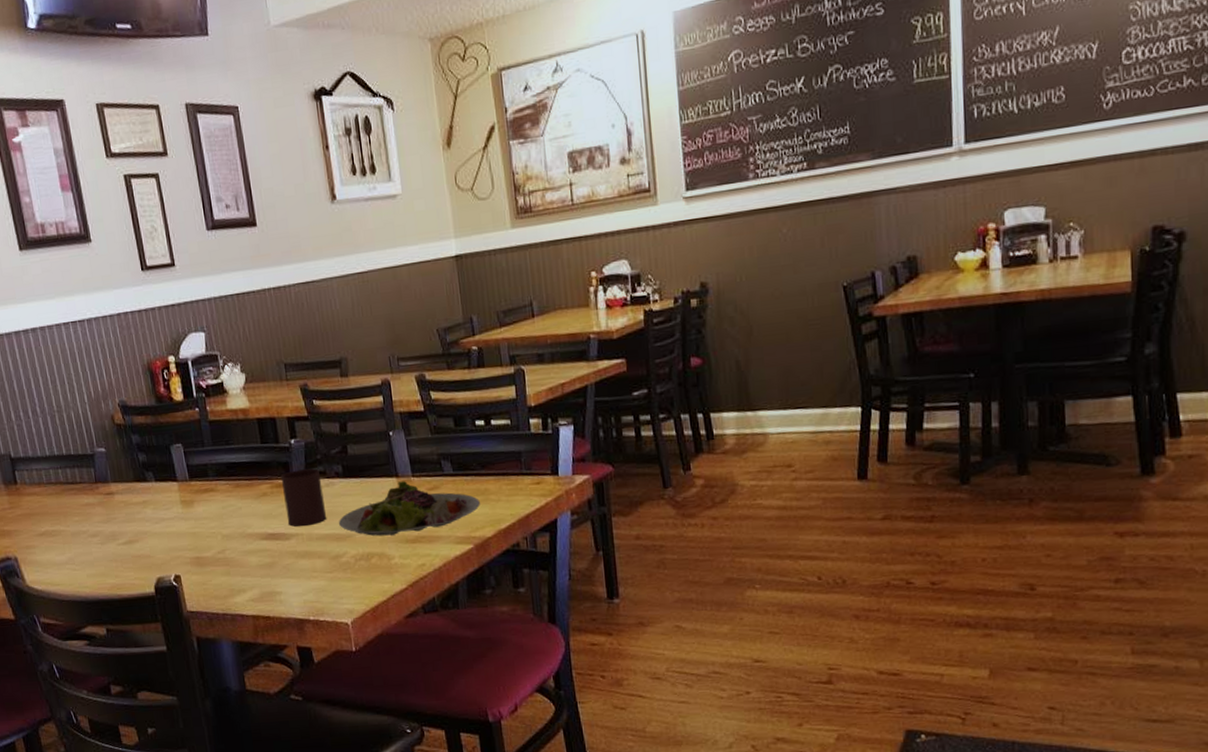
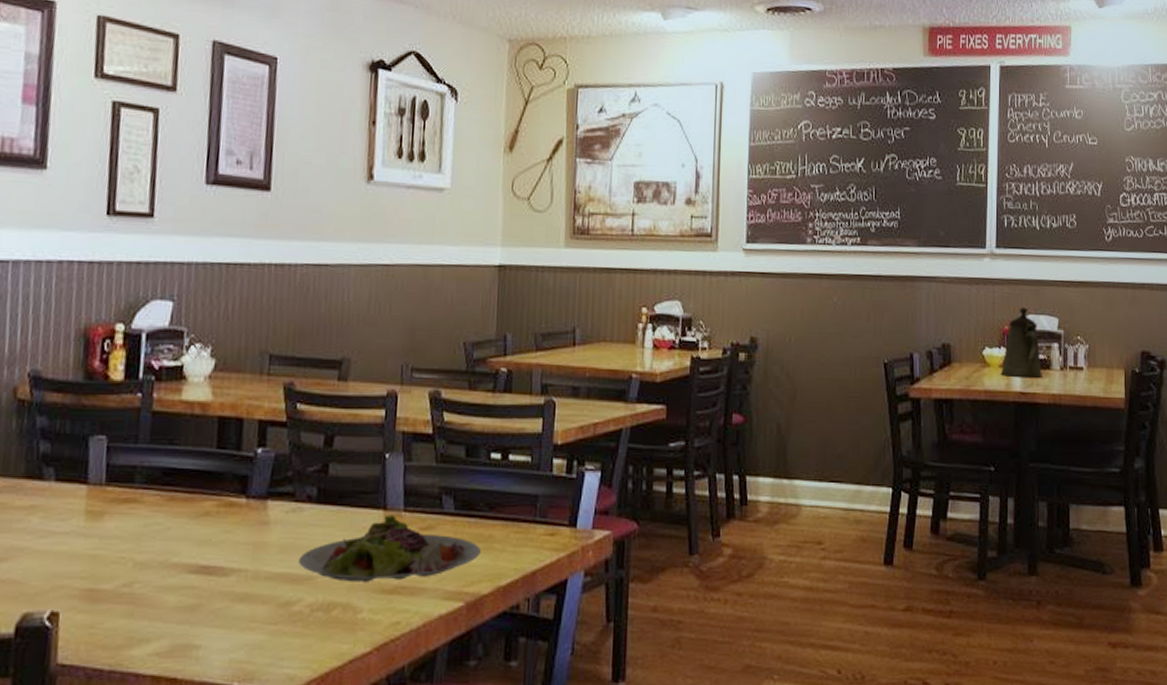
mug: present [280,468,327,527] -> none [230,487,288,559]
coffee pot: none [977,202,1027,280] -> present [1001,307,1042,379]

